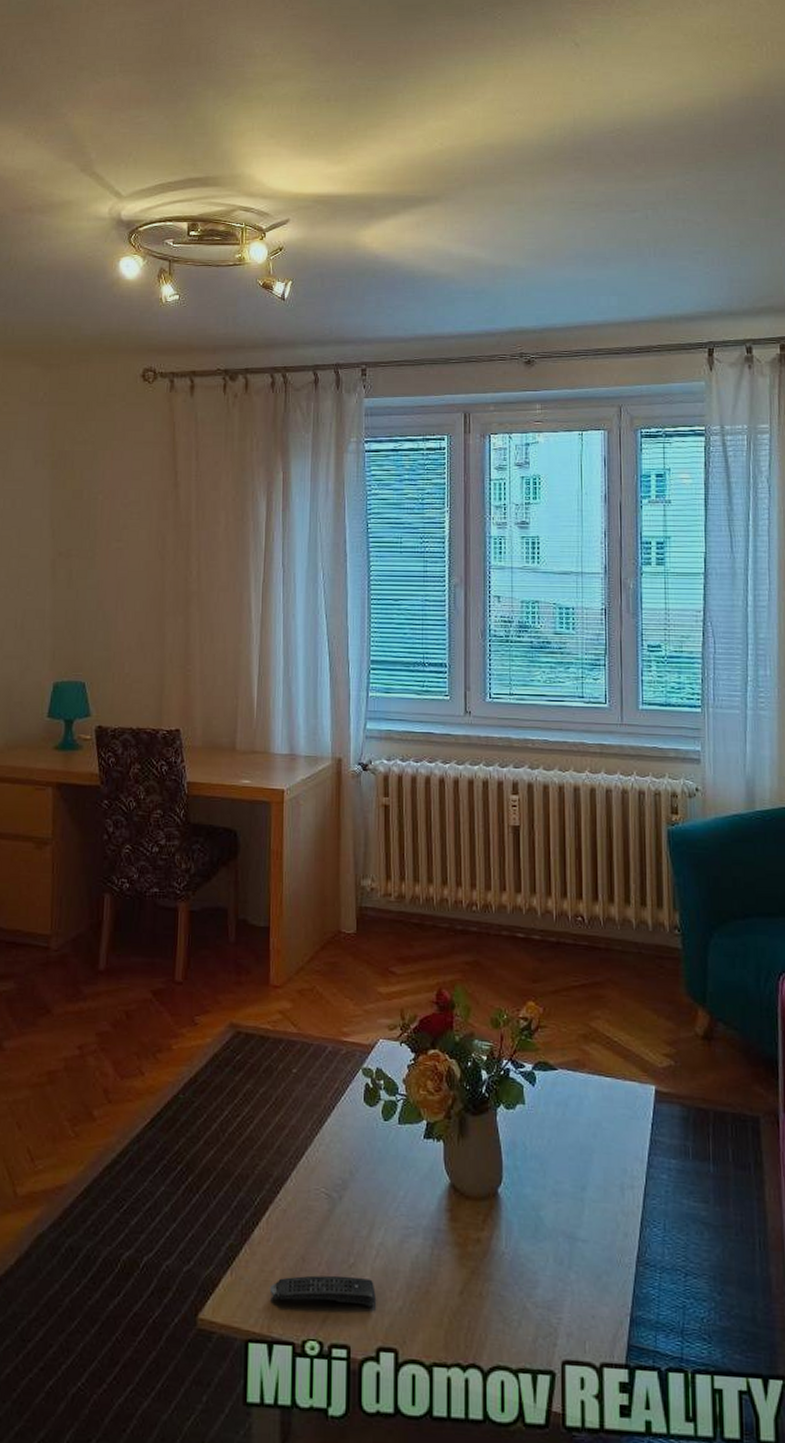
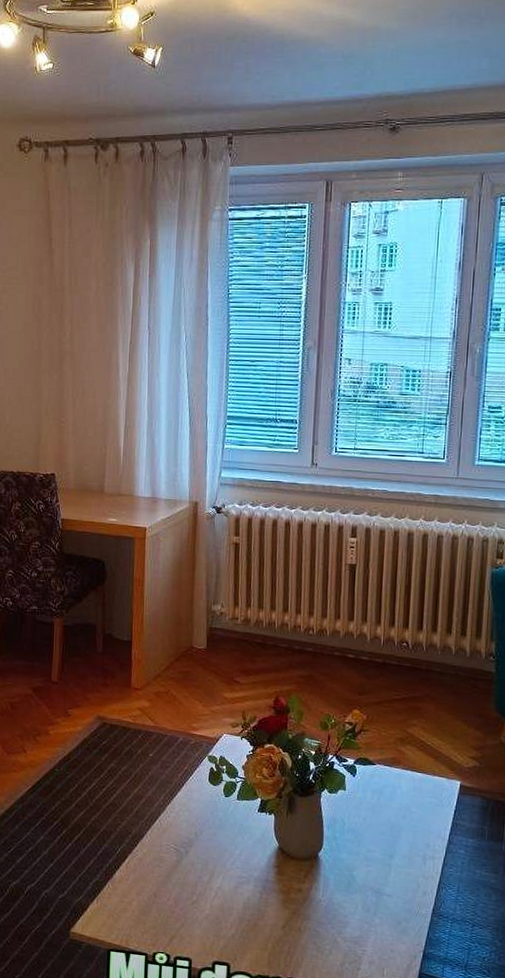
remote control: present [269,1275,376,1307] -> none [128,907,213,933]

